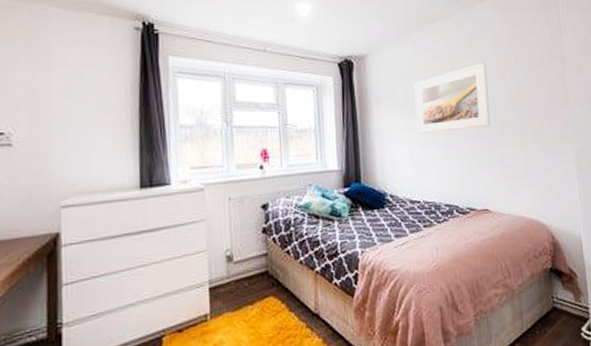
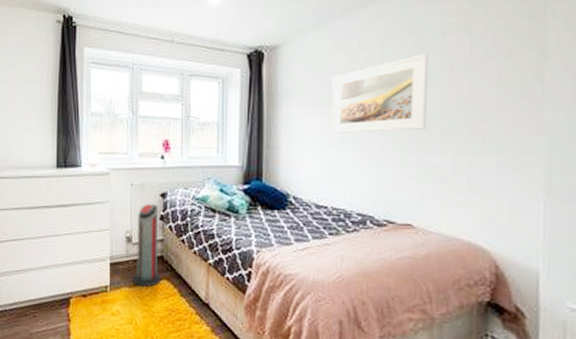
air purifier: none [236,217,268,308] -> present [133,204,162,287]

